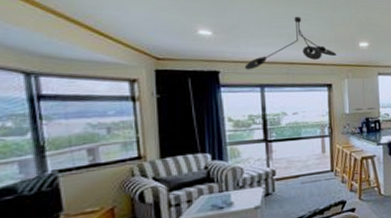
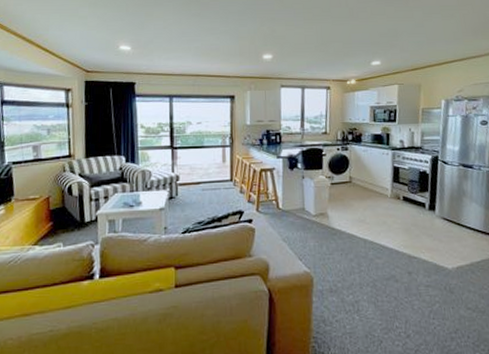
ceiling light fixture: present [244,17,337,70] -> none [156,31,241,82]

